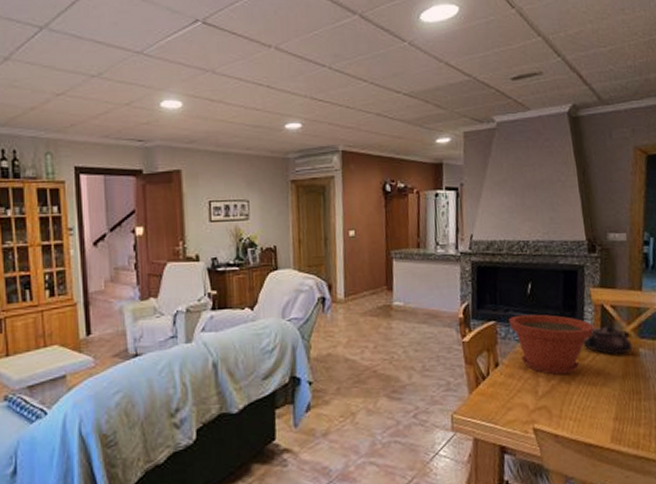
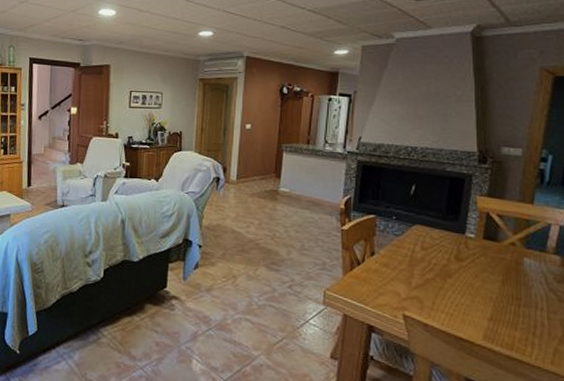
plant pot: present [509,314,594,376] -> none [389,212,477,272]
teapot: present [583,326,633,355] -> none [464,232,517,261]

